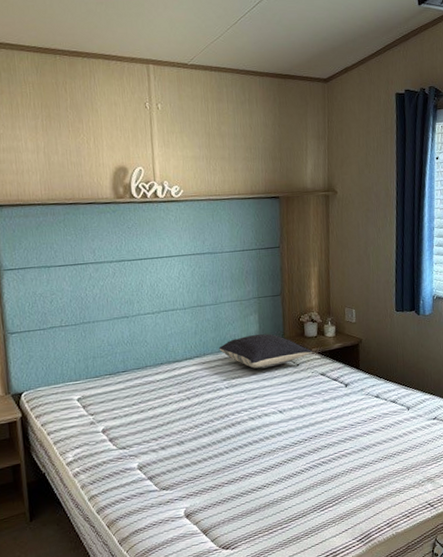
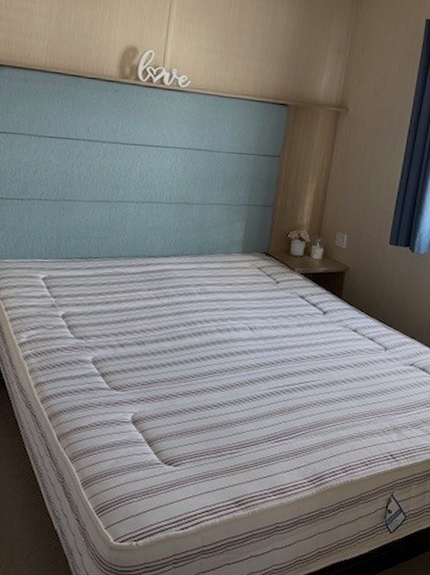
pillow: present [219,333,312,369] -> none [198,242,295,280]

